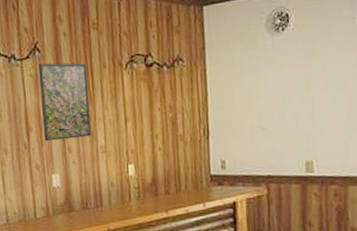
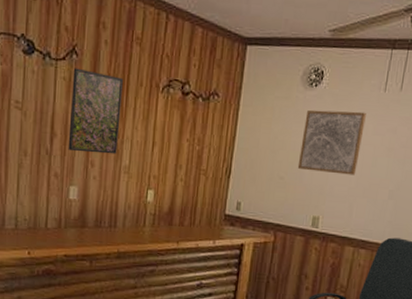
wall art: none [277,45,345,116] -> present [297,110,366,175]

